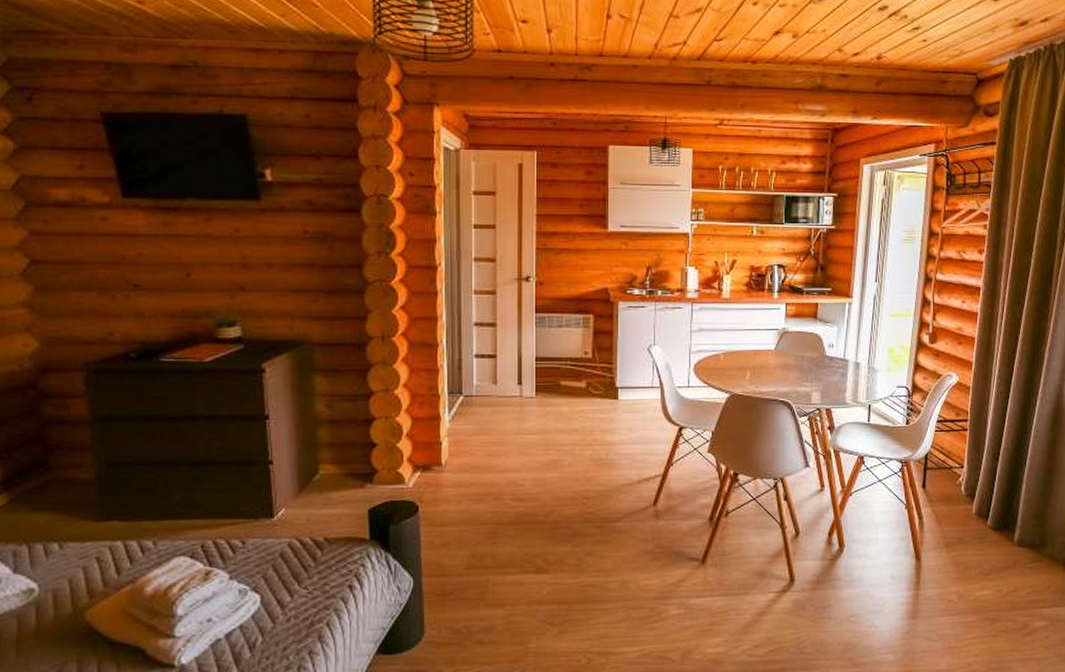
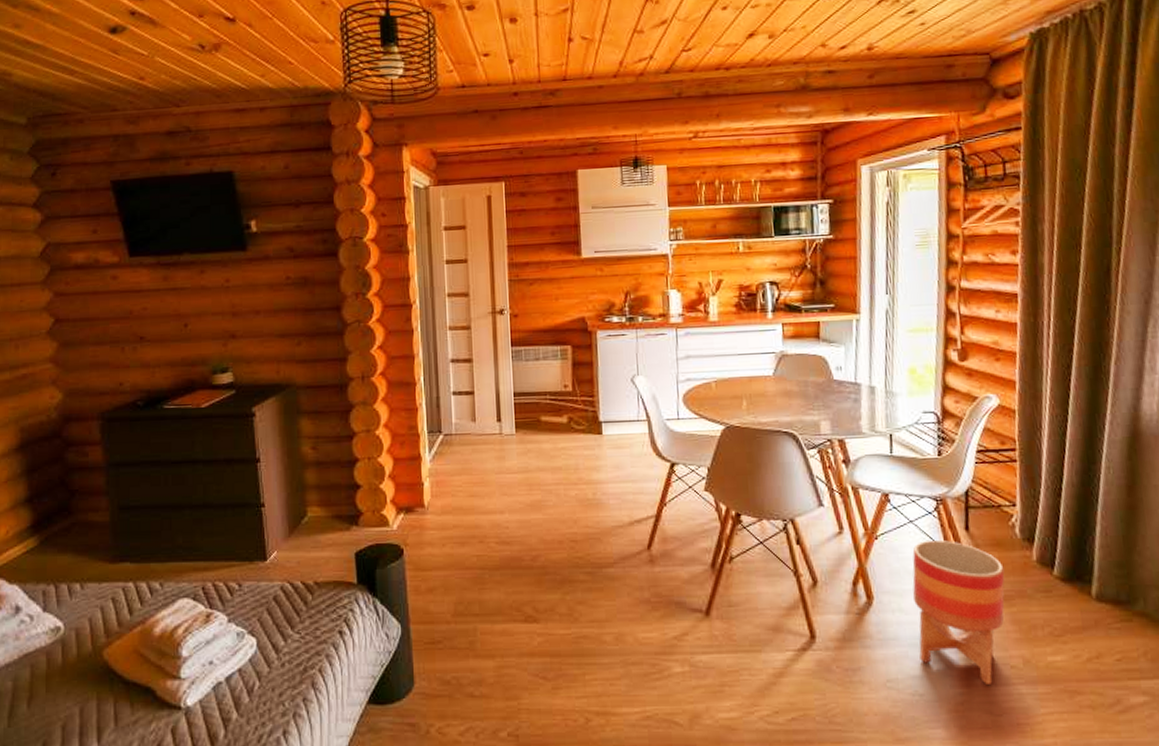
planter: none [877,496,950,616] -> present [912,539,1005,684]

